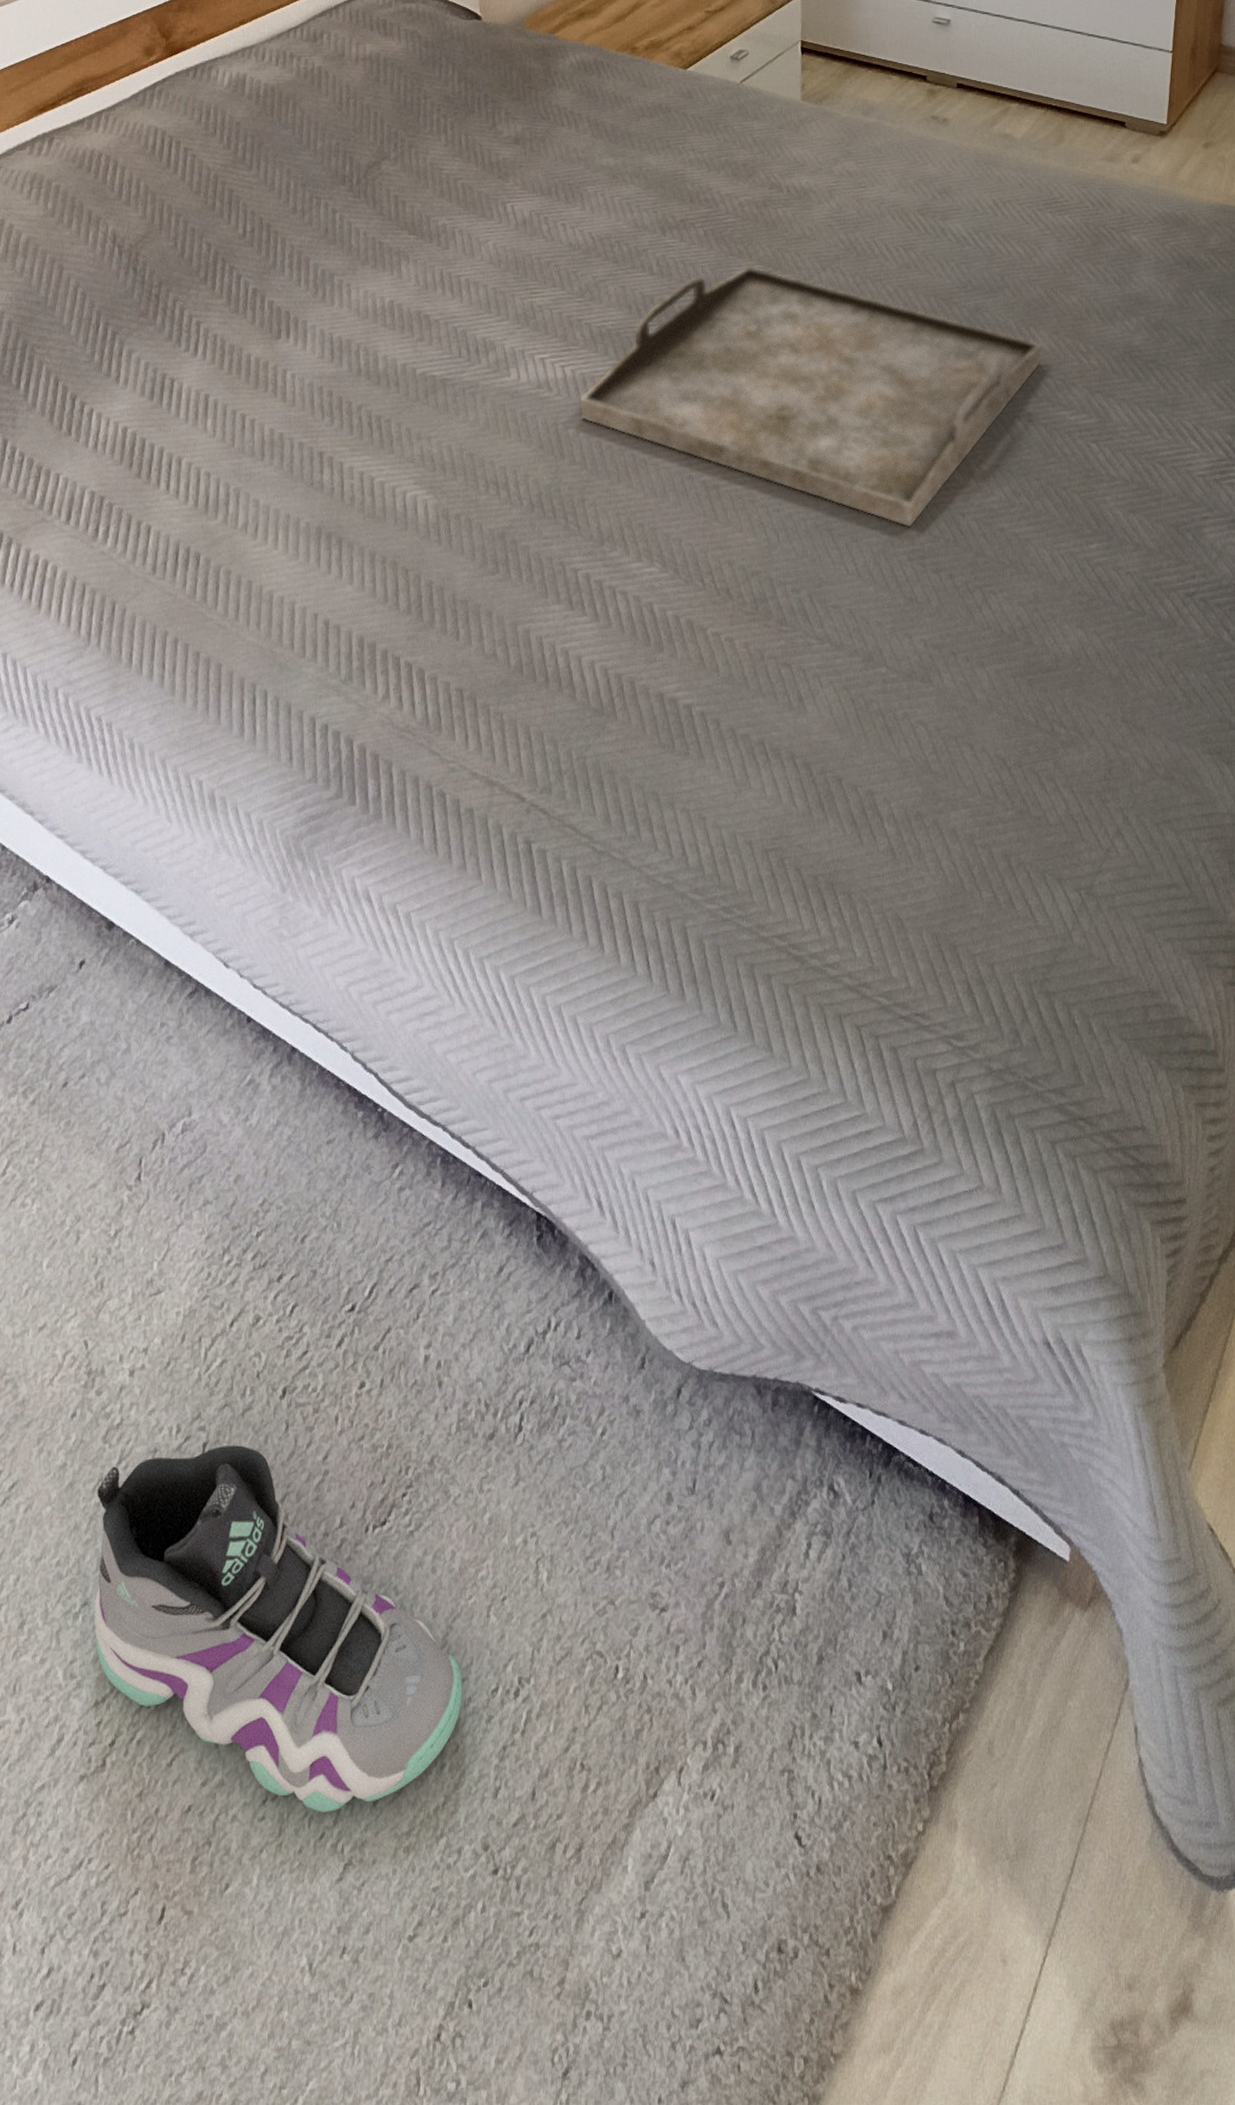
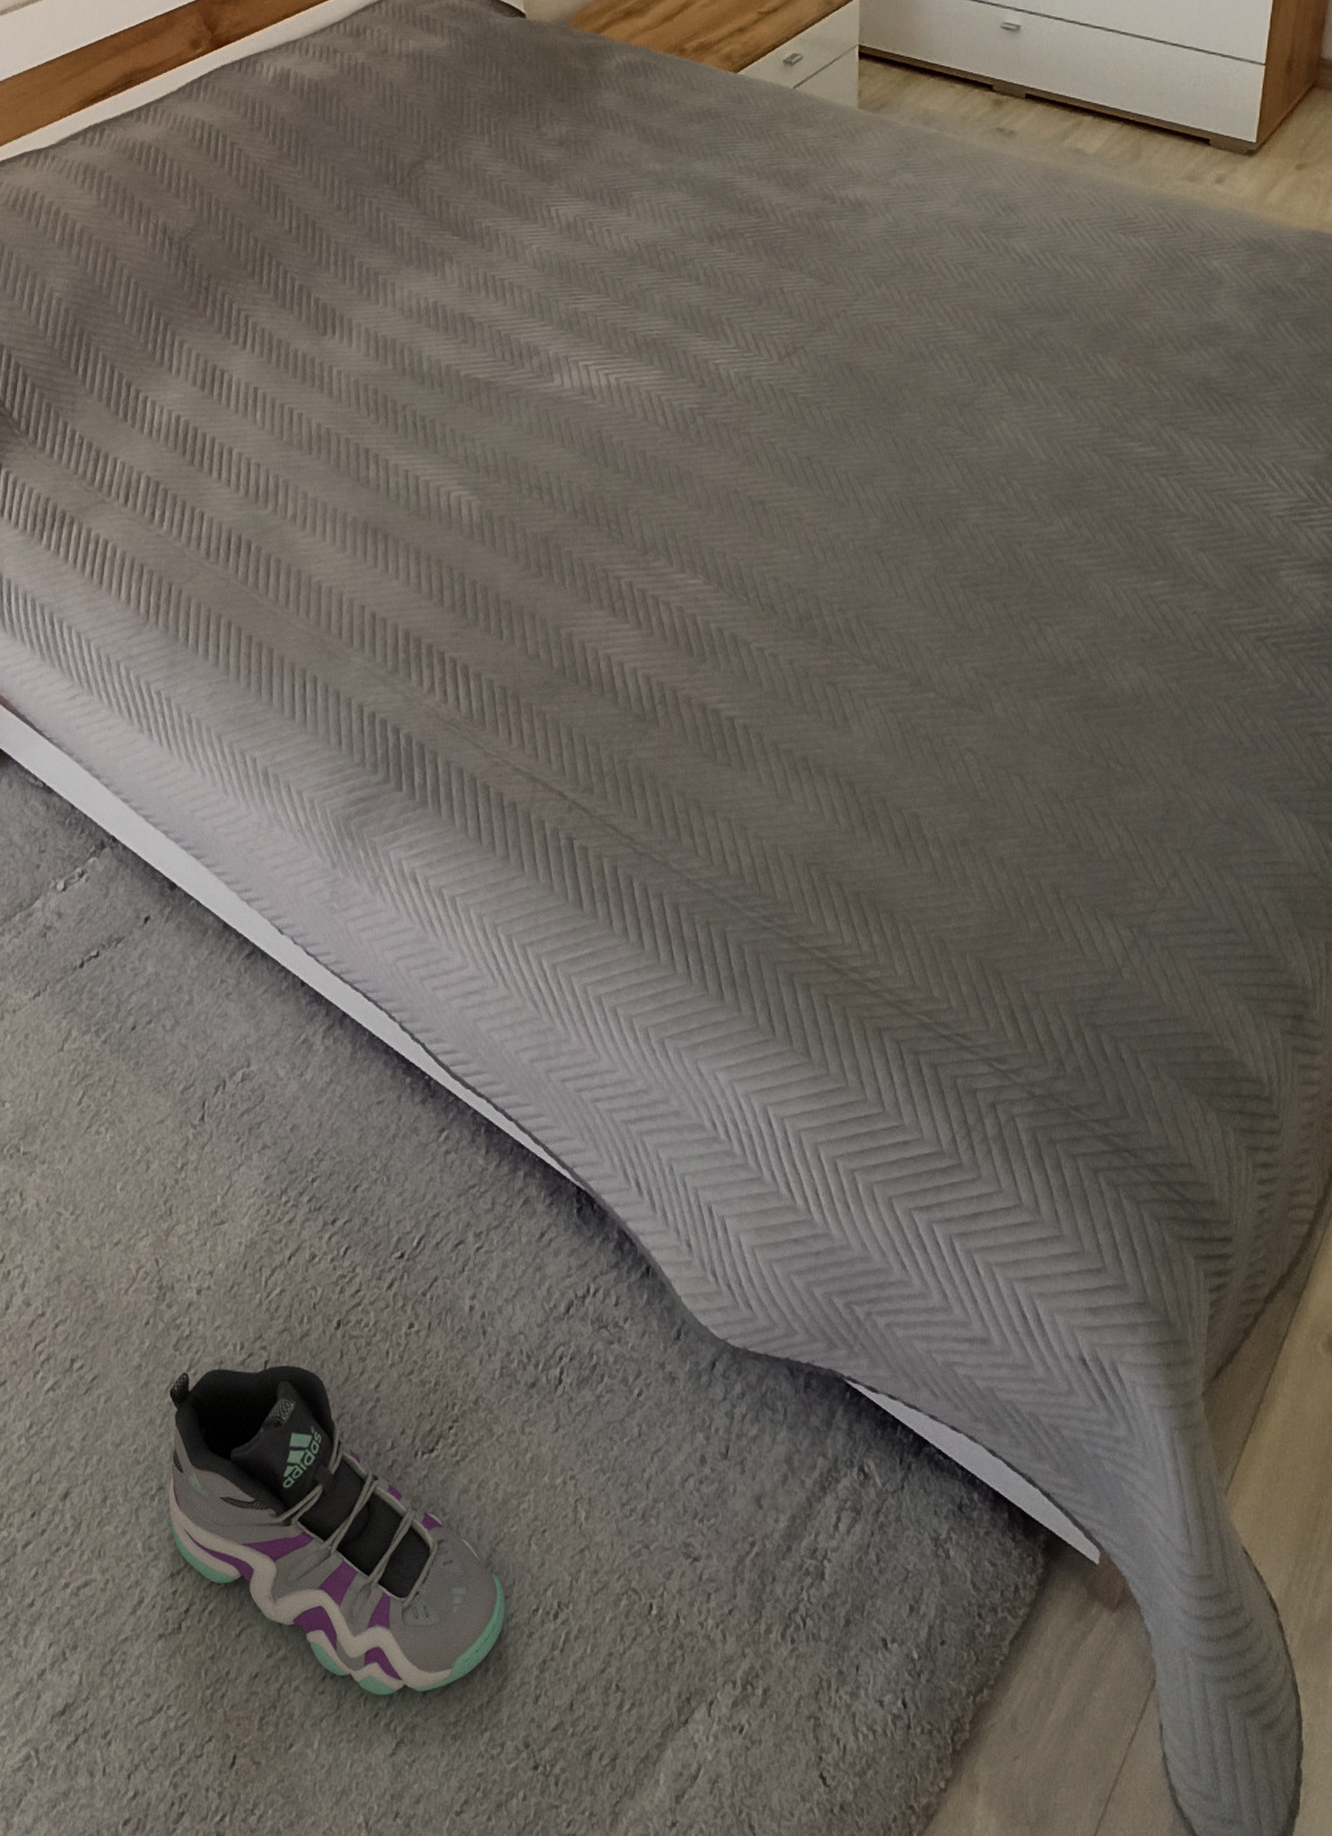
serving tray: present [578,265,1044,527] -> none [622,278,1112,554]

